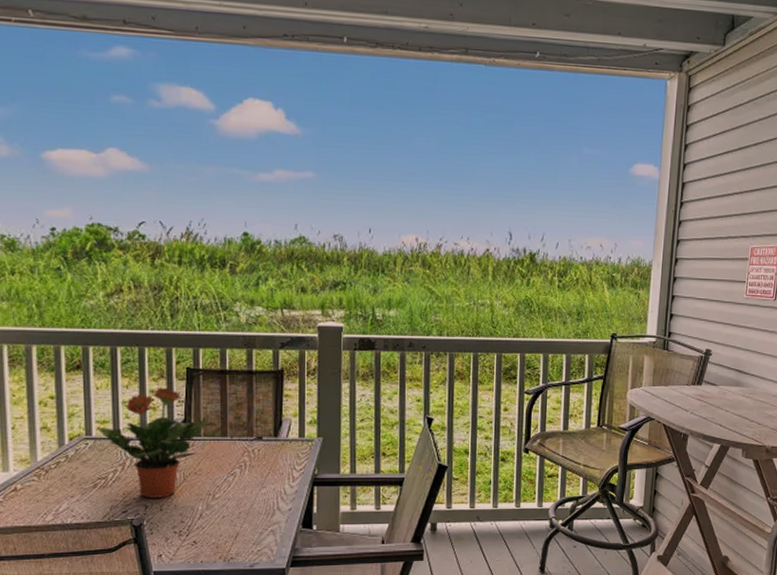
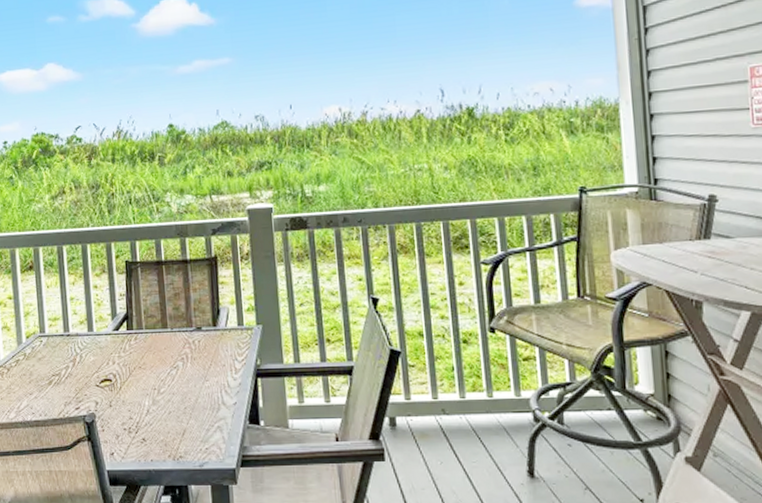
potted plant: present [98,387,207,498] -> none [50,282,148,394]

